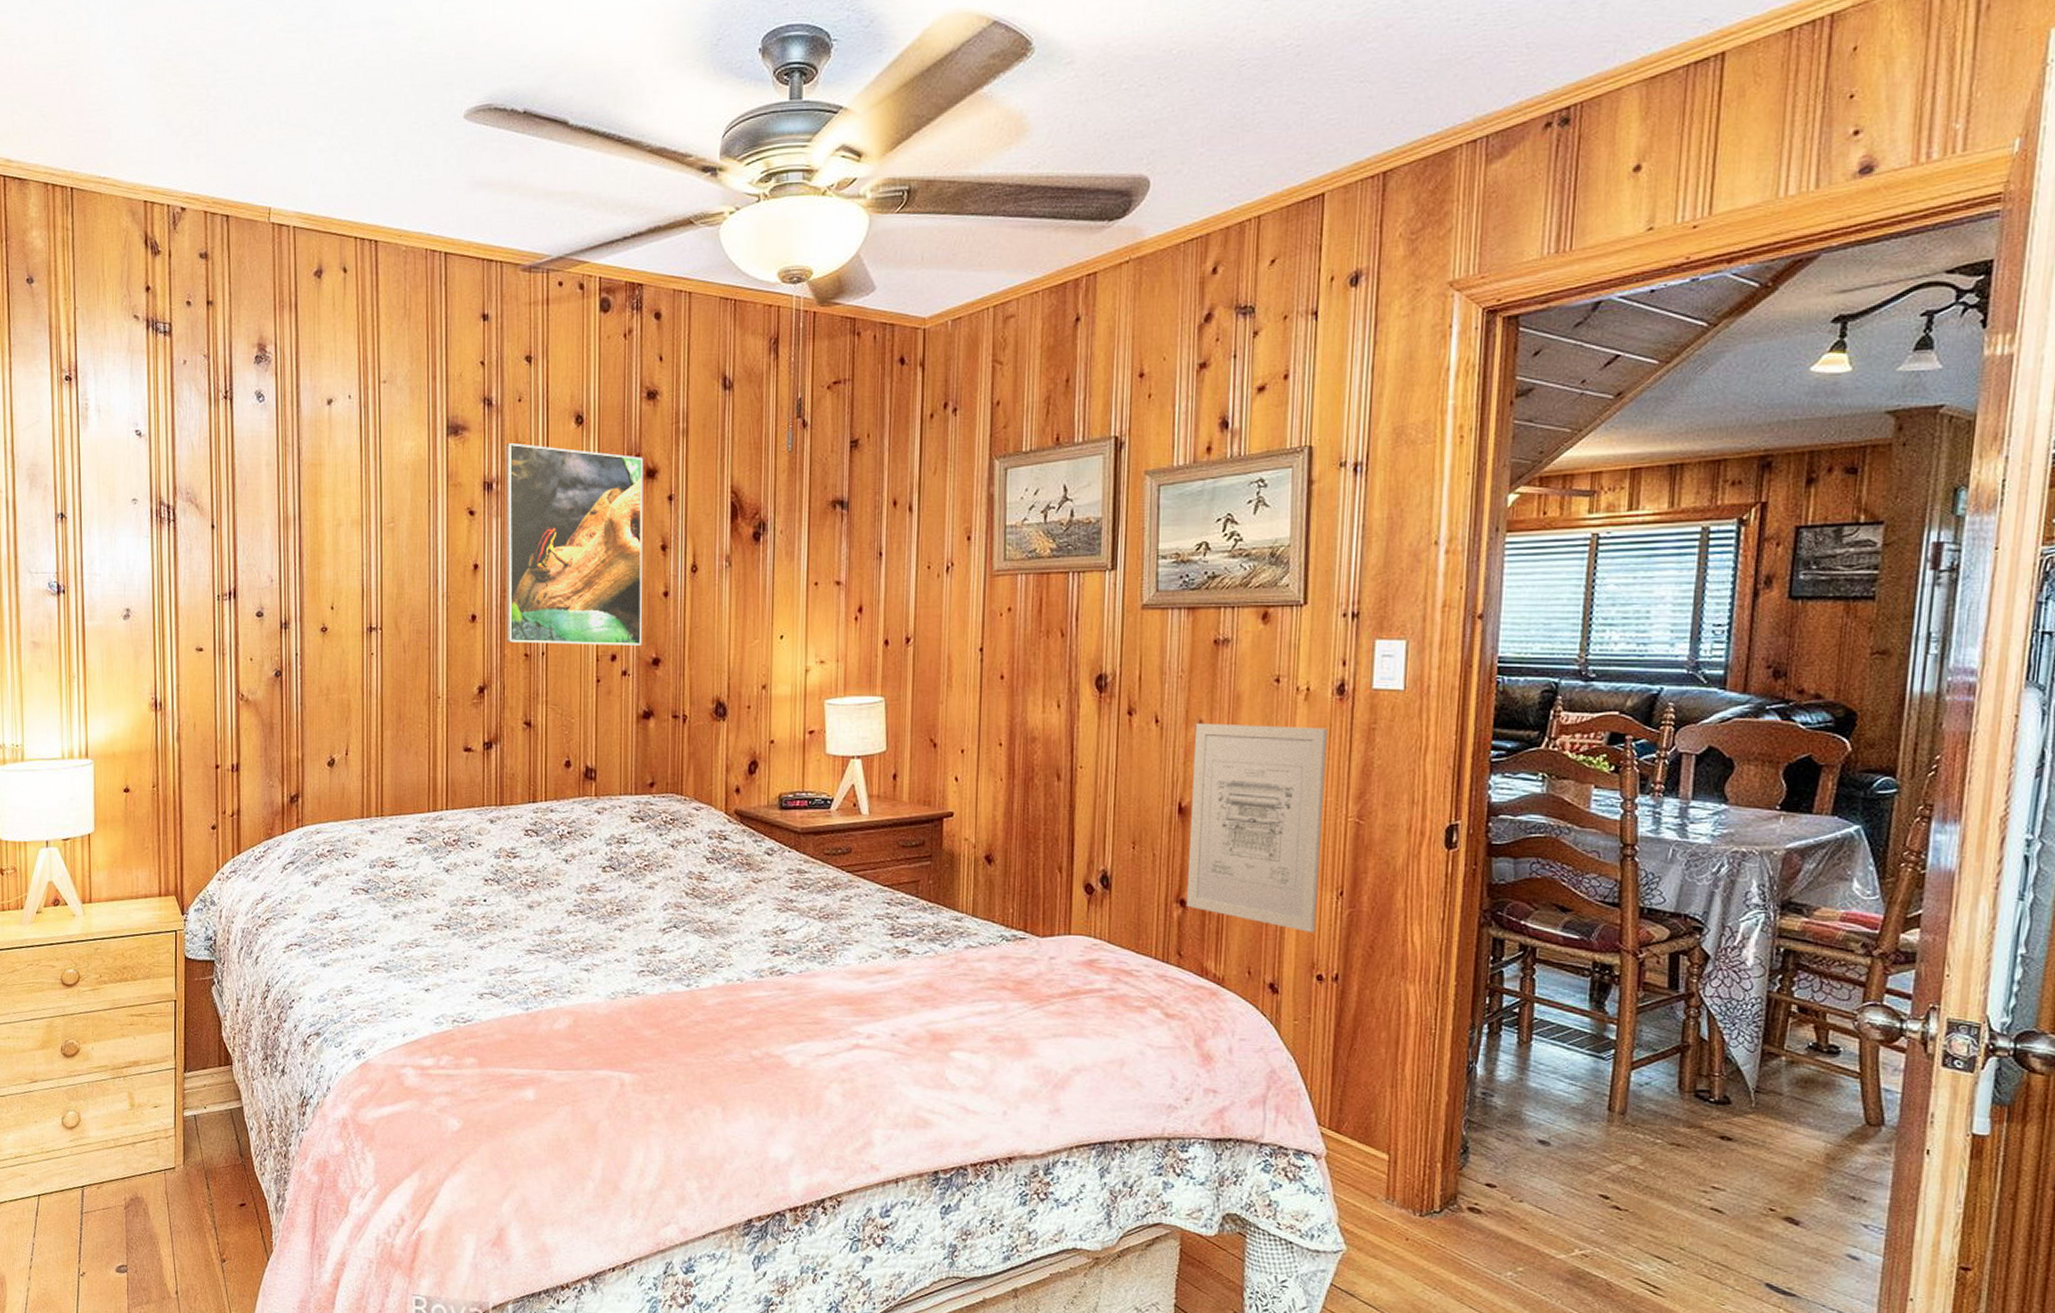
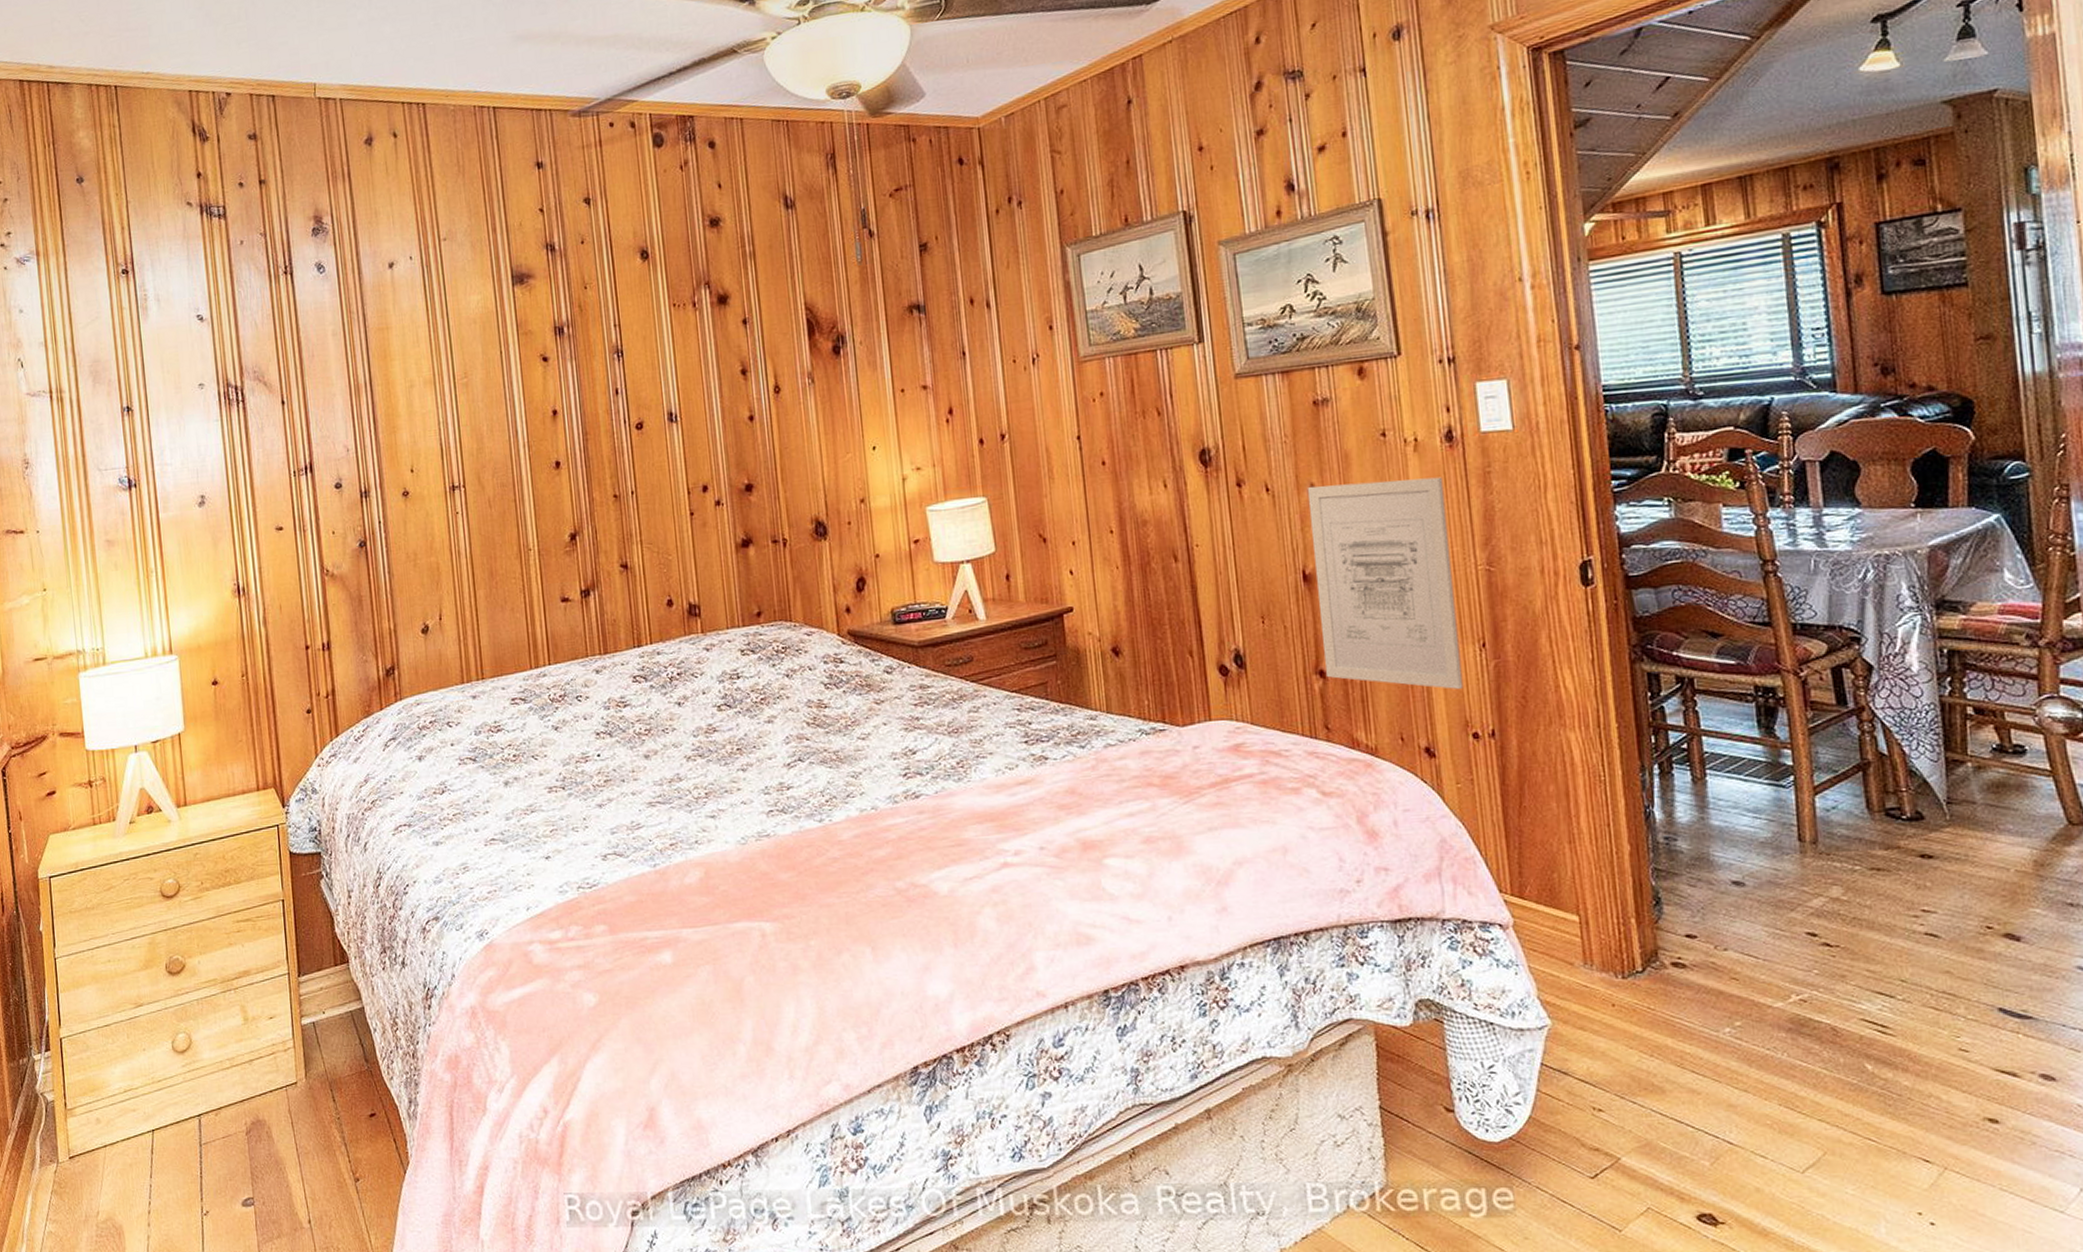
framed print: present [505,442,644,645] -> none [573,284,733,486]

